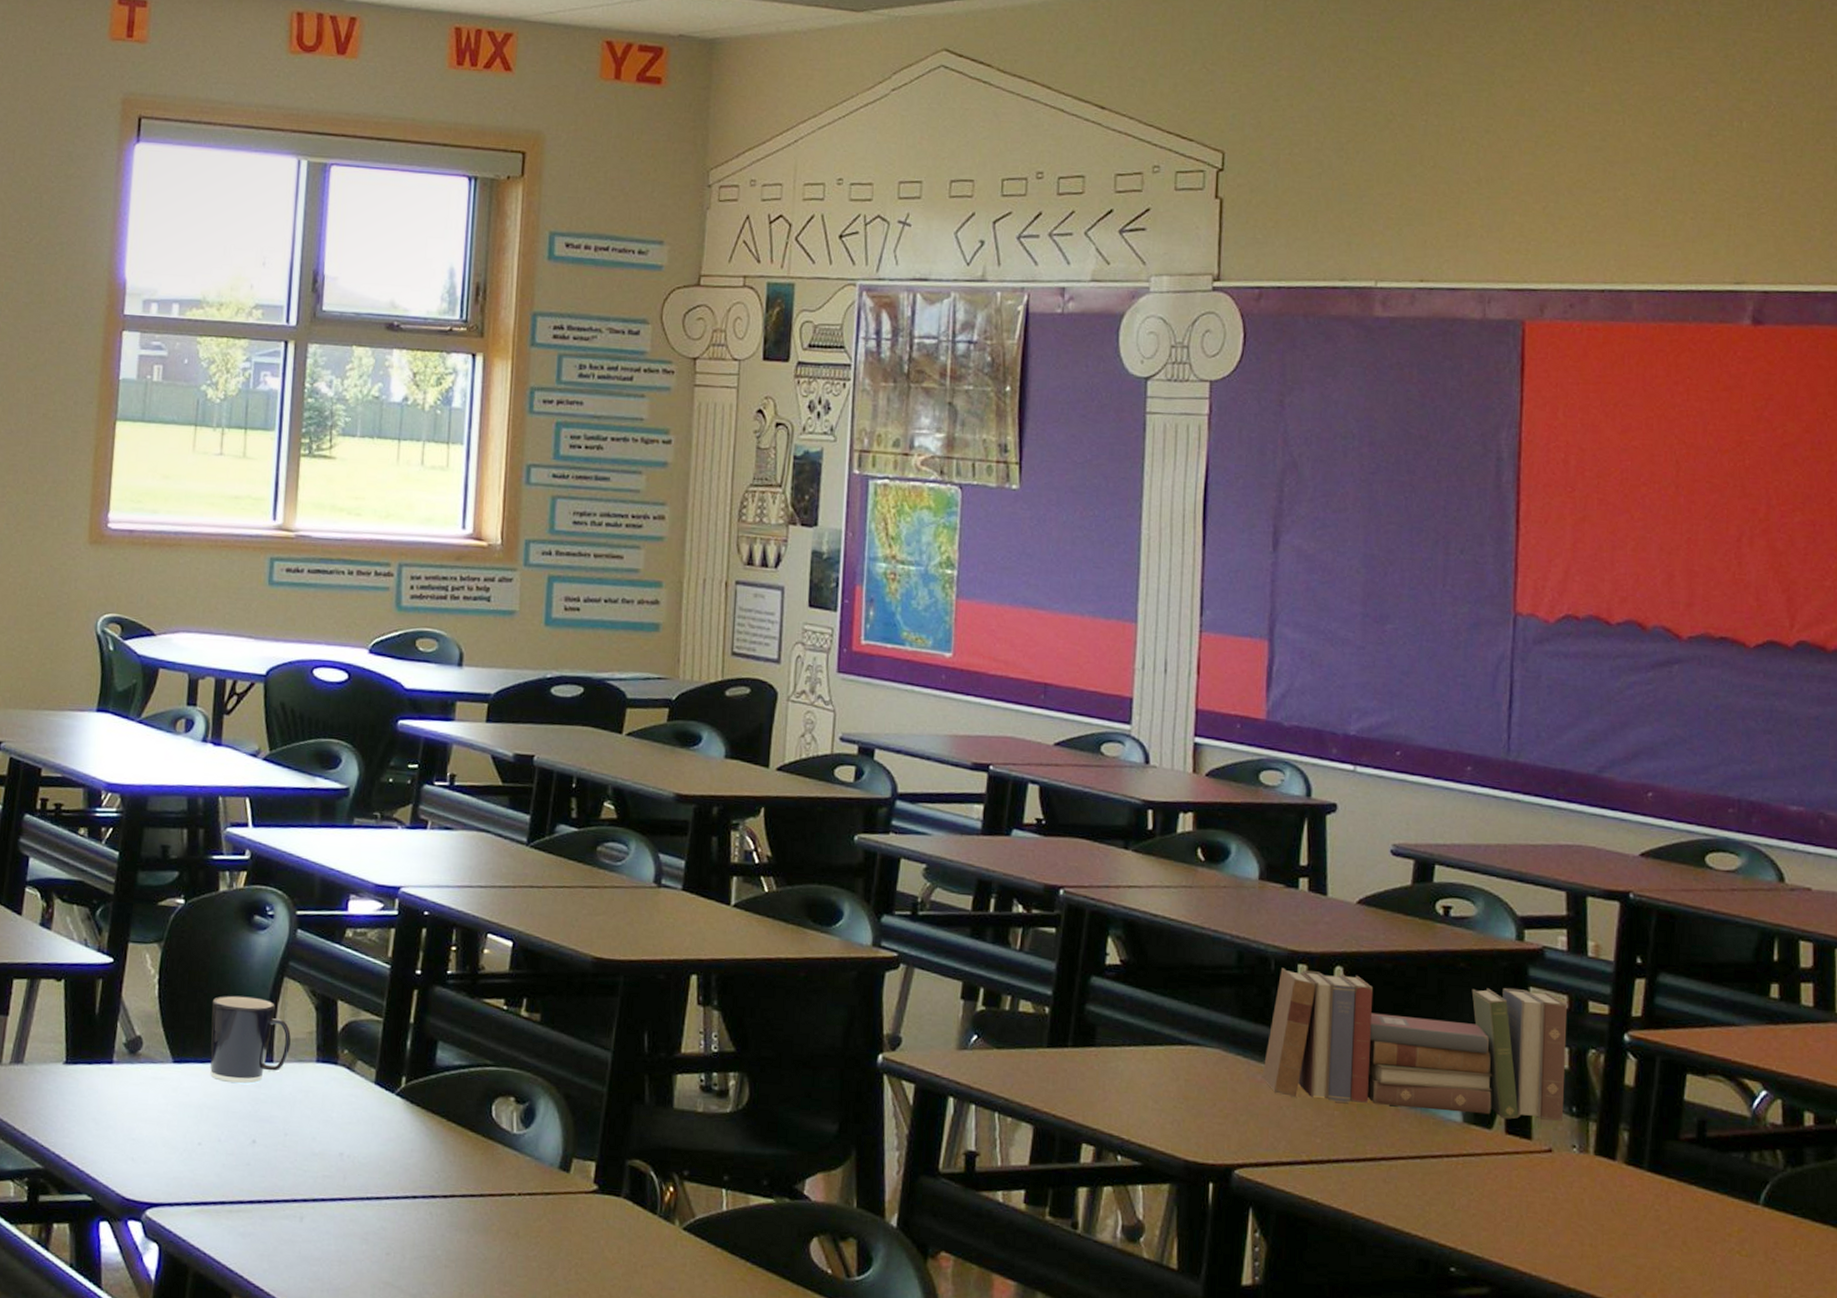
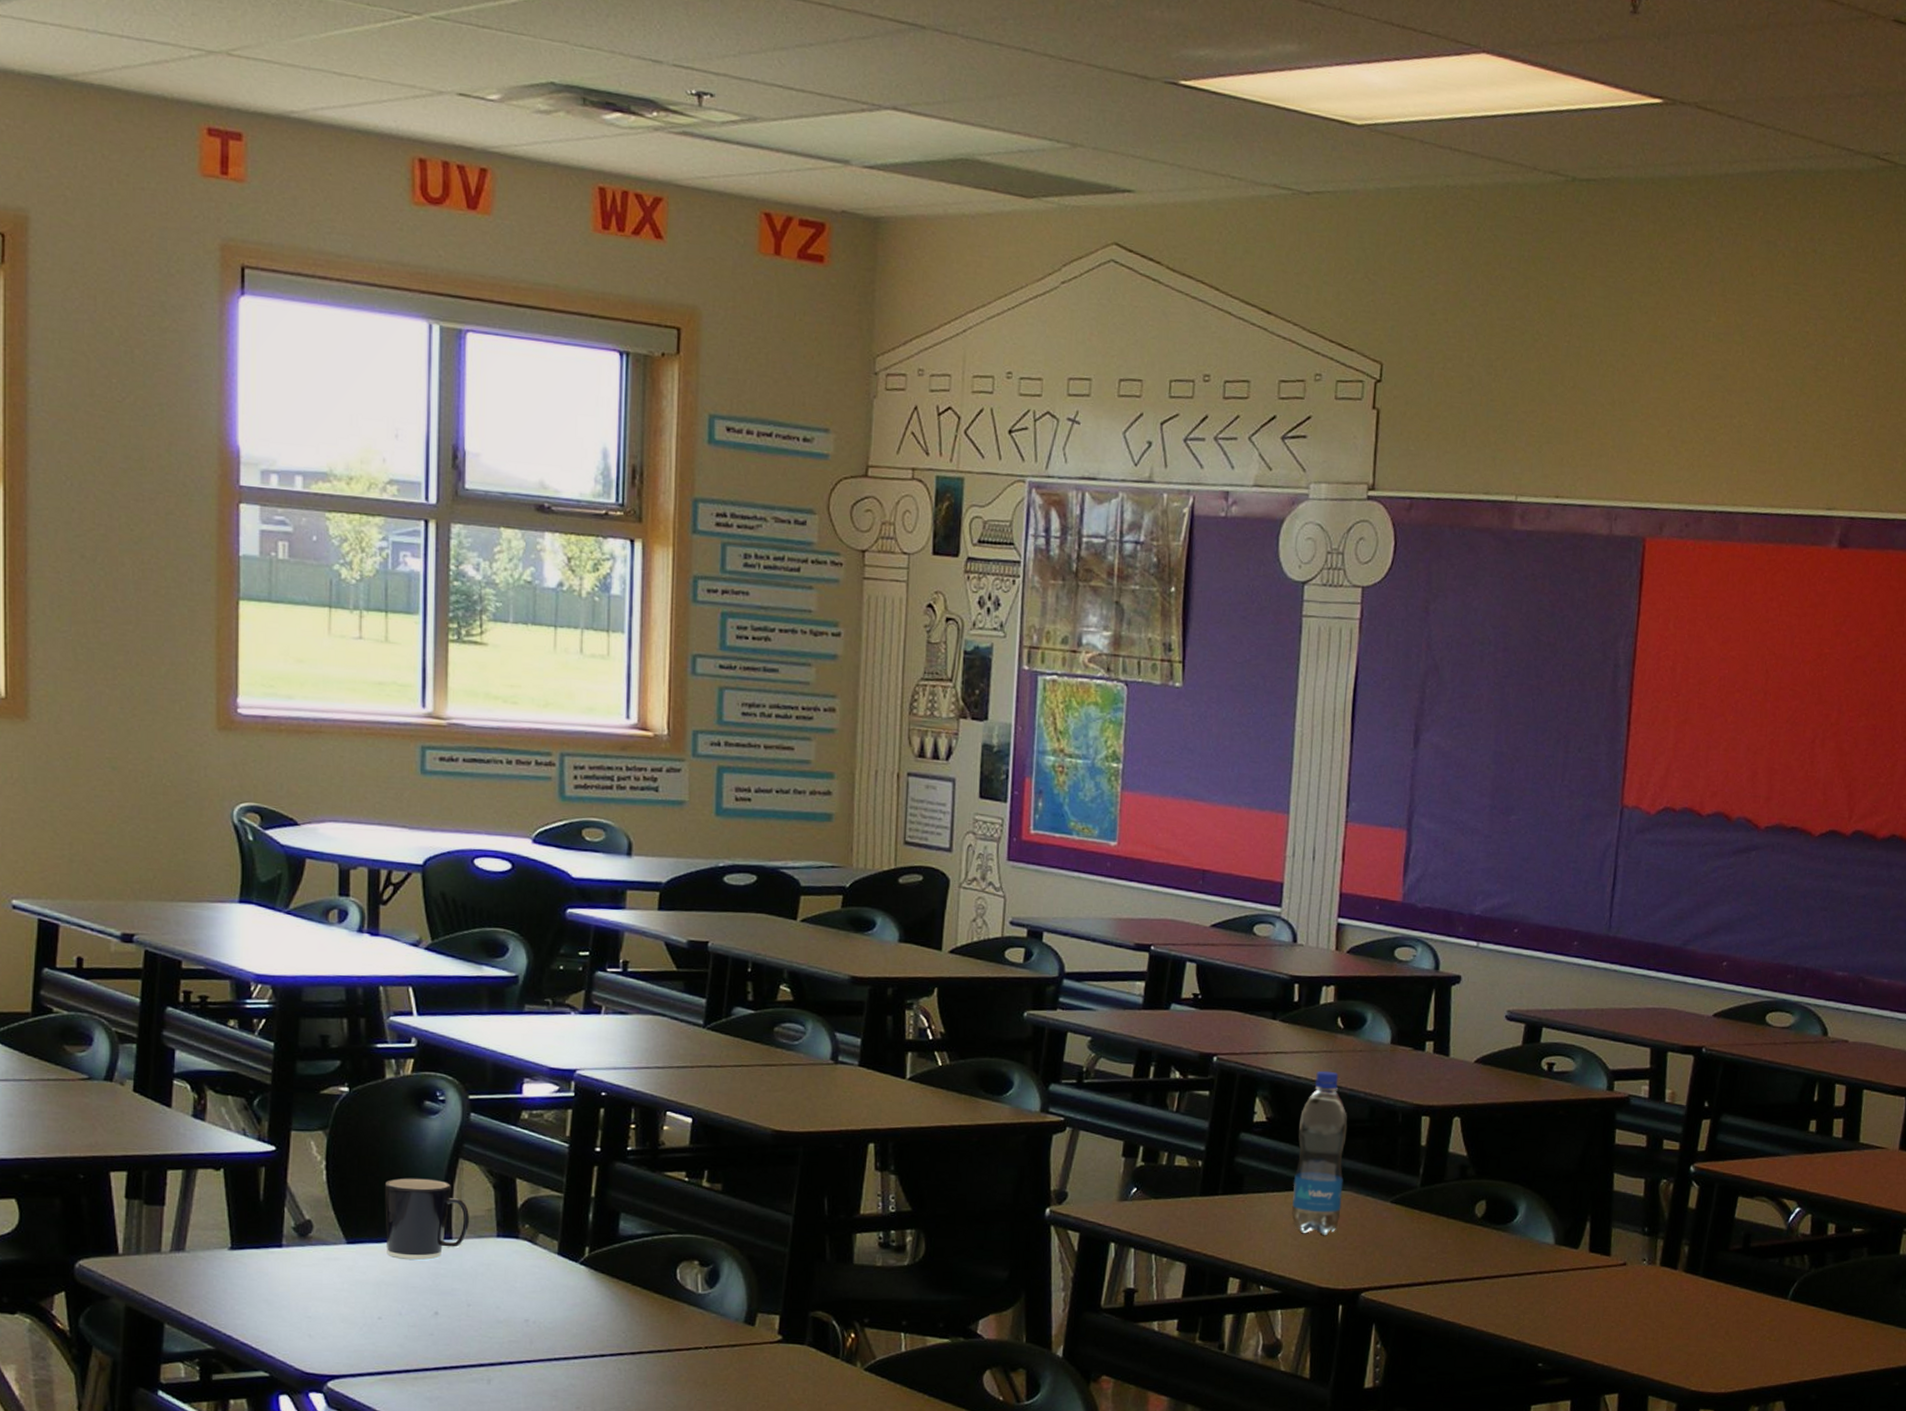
bottle: none [1151,908,1213,1100] -> present [1292,1070,1348,1236]
book: present [1262,967,1567,1122] -> none [1387,1119,1645,1241]

